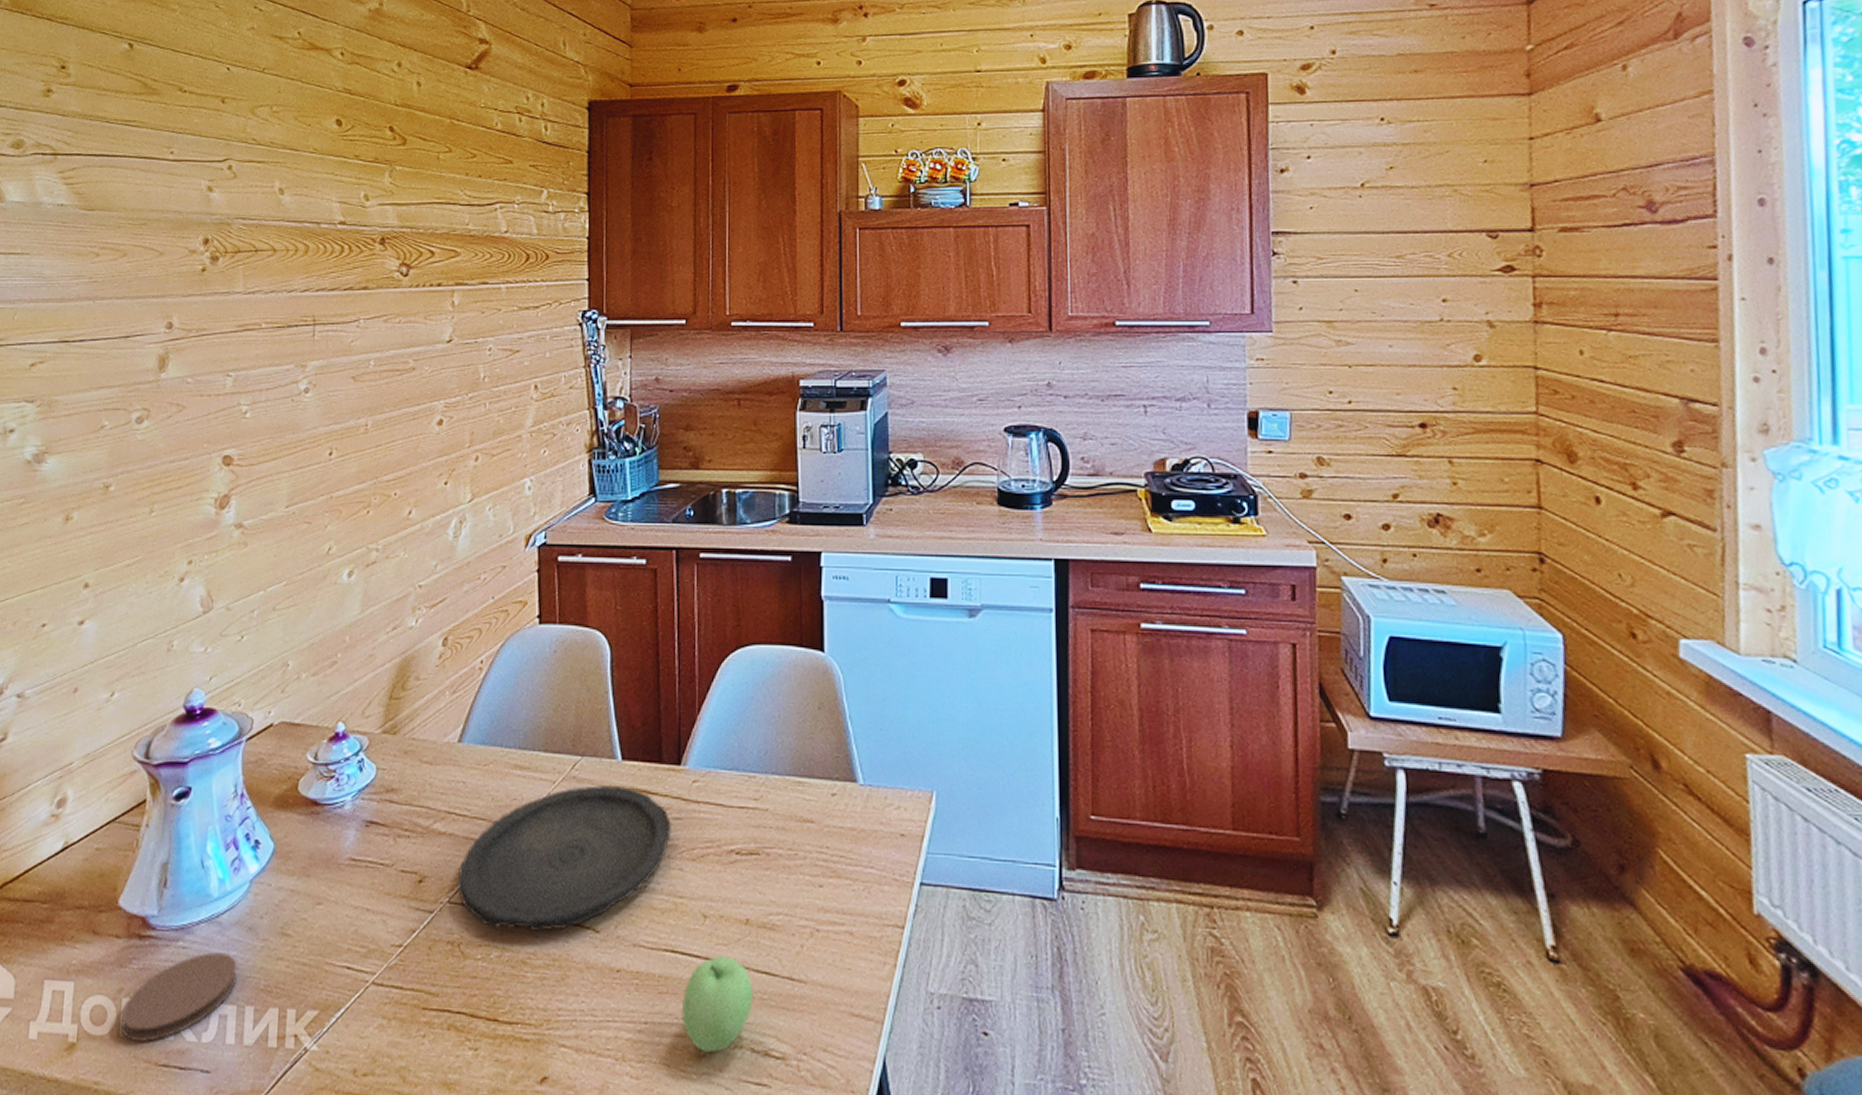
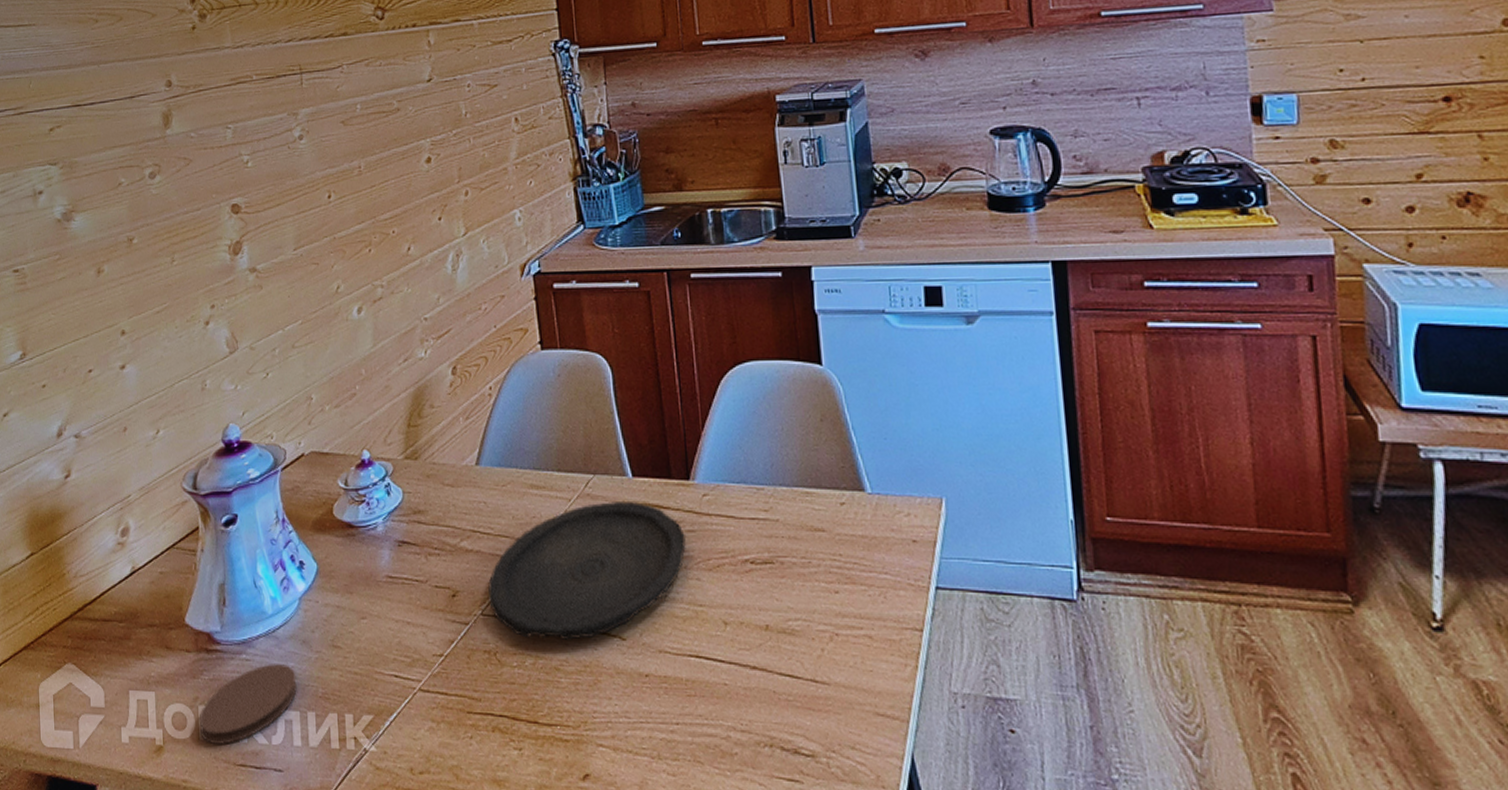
apple: present [682,955,753,1052] -> none [710,660,779,751]

